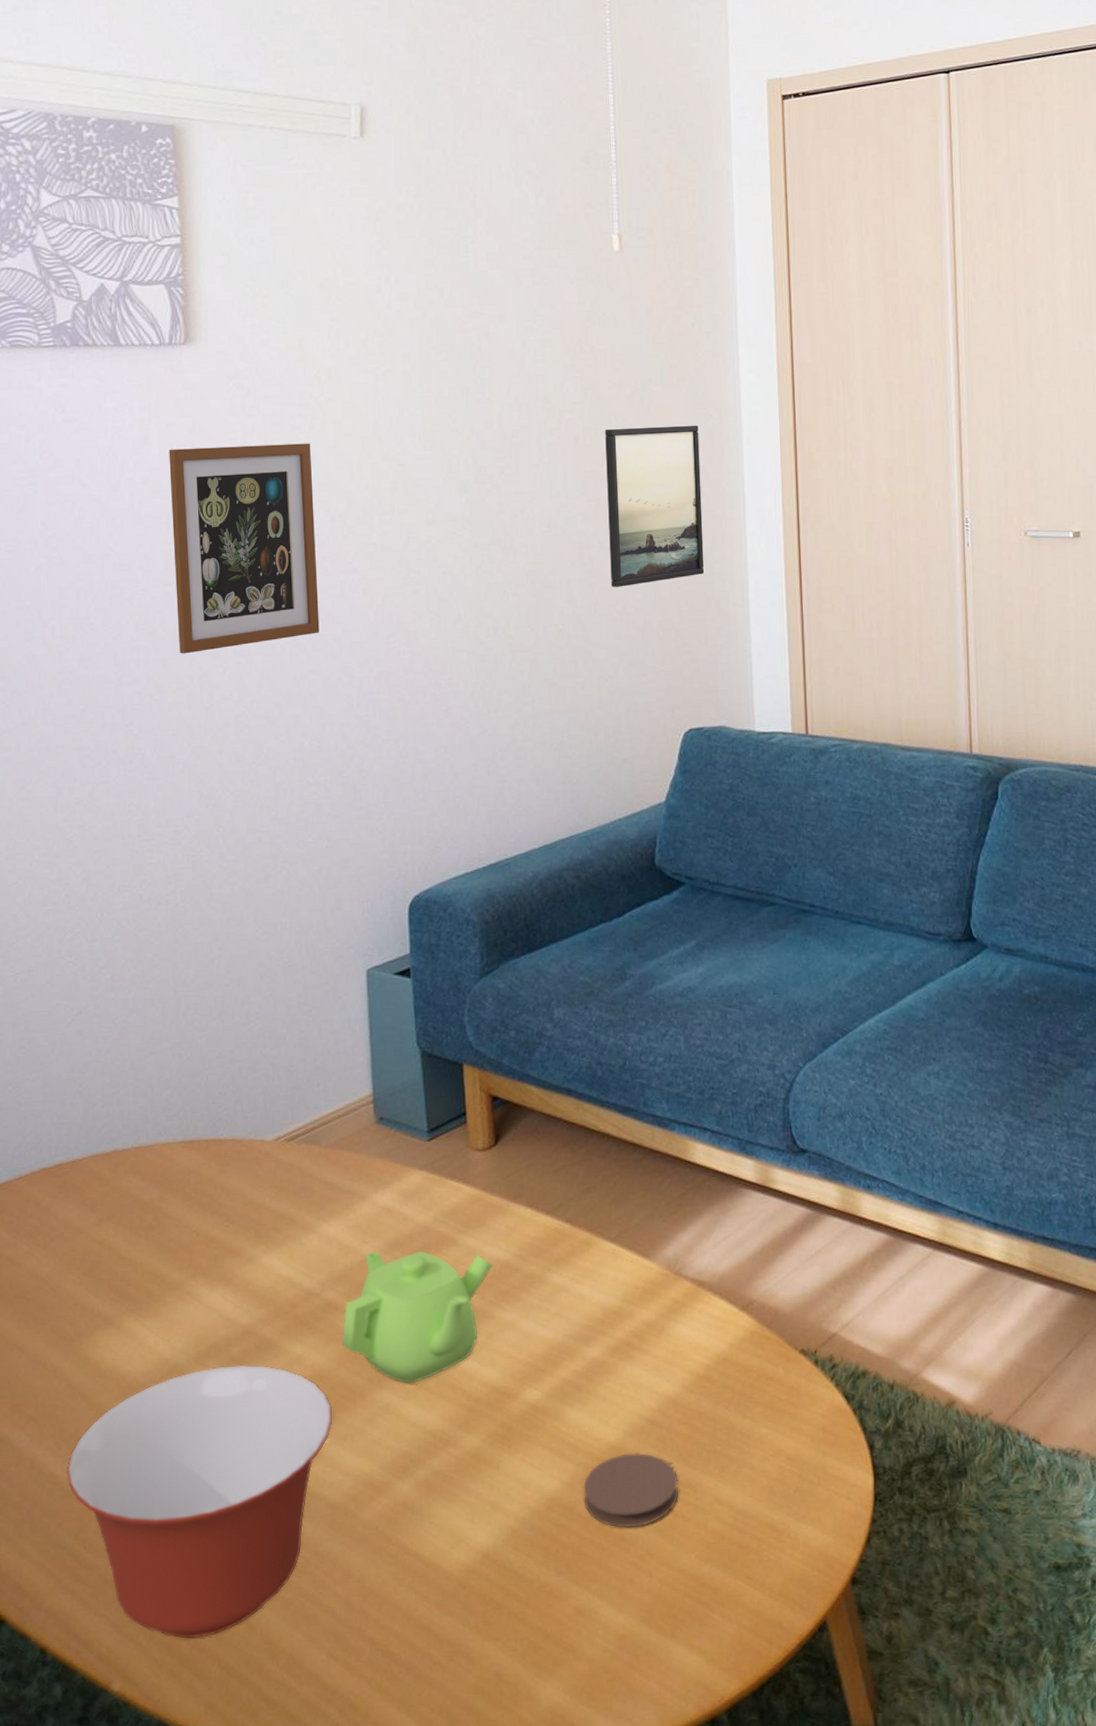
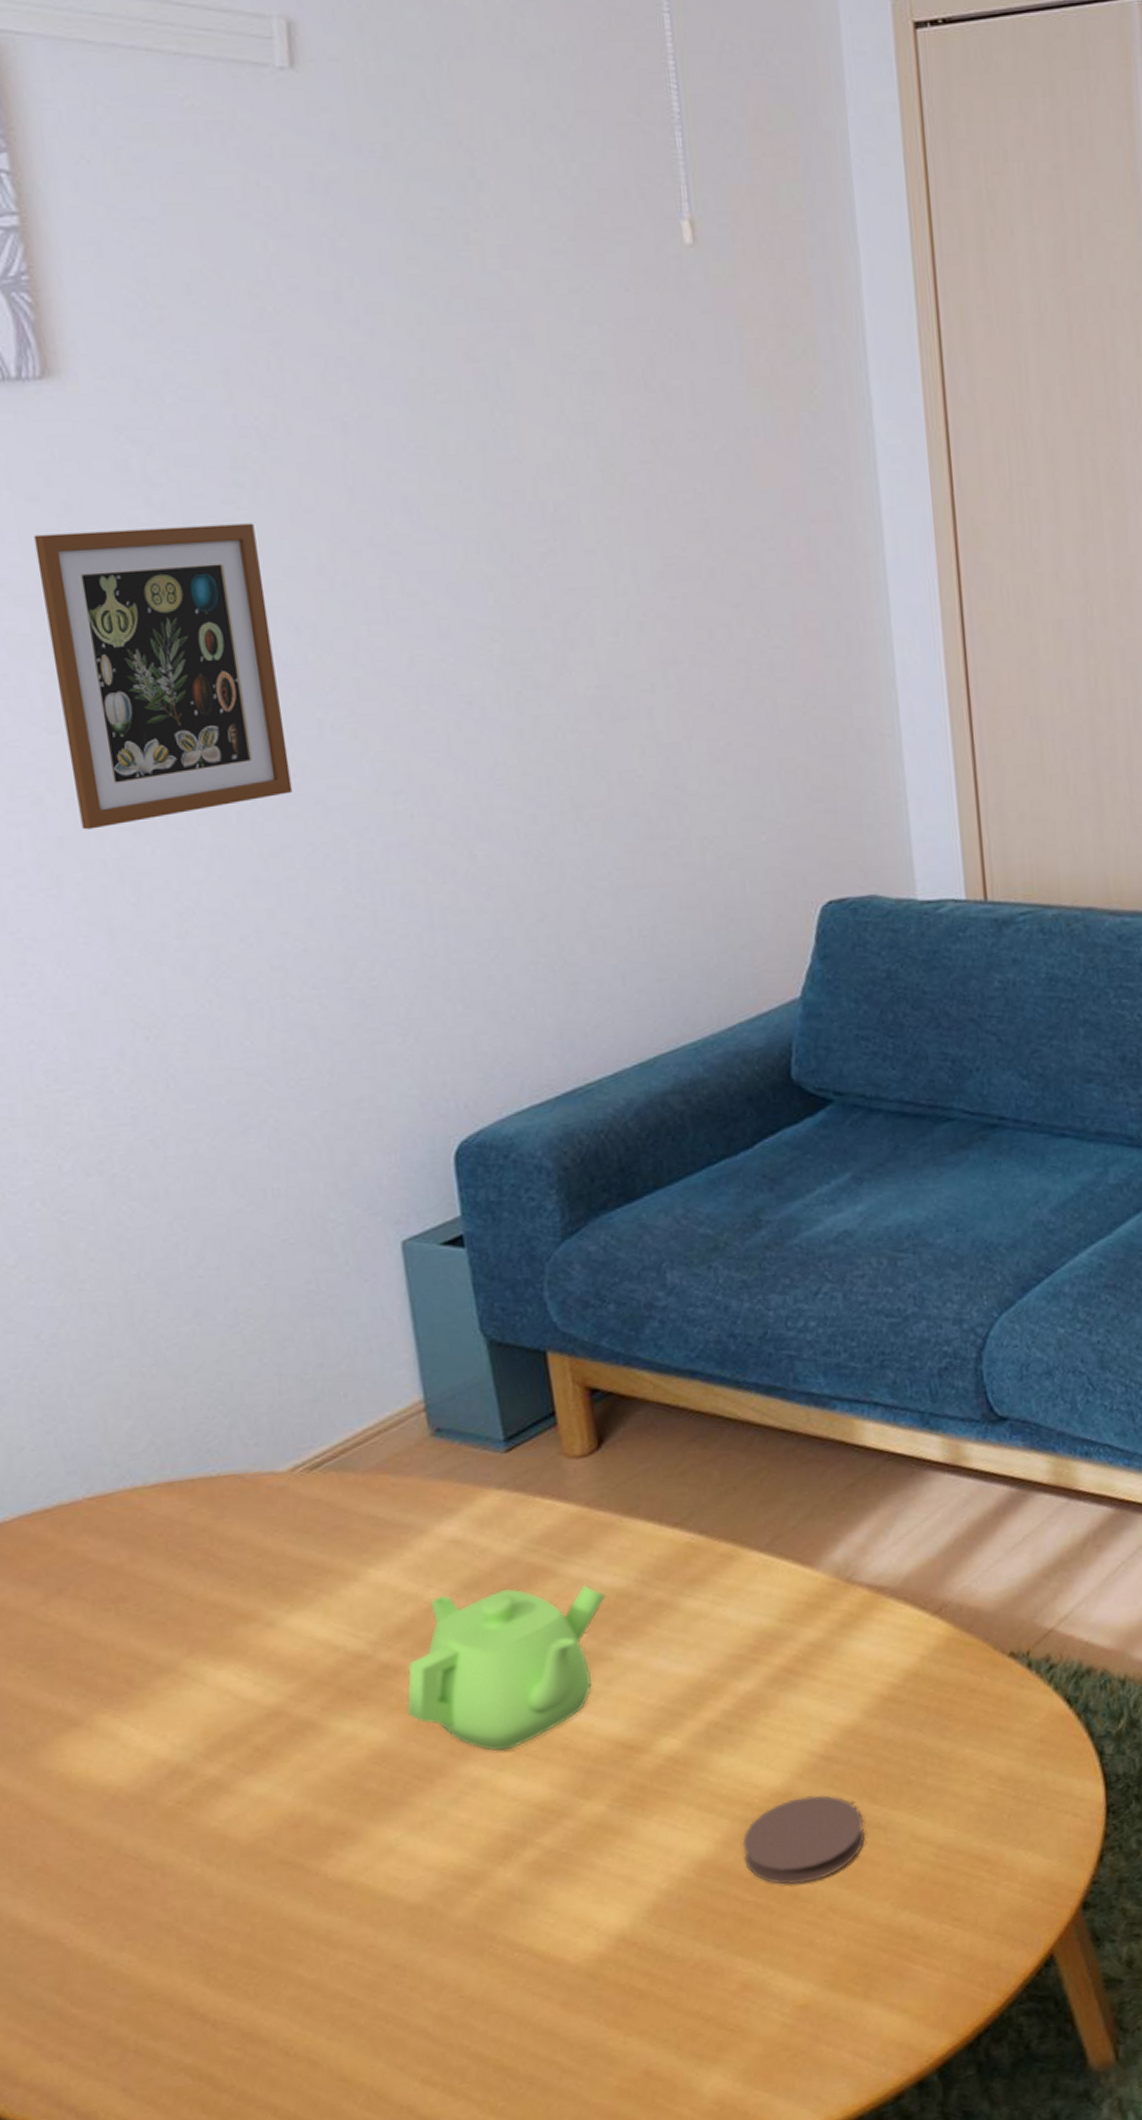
mixing bowl: present [66,1364,333,1639] -> none [34,1751,405,2092]
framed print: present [605,425,705,587] -> none [688,491,838,716]

